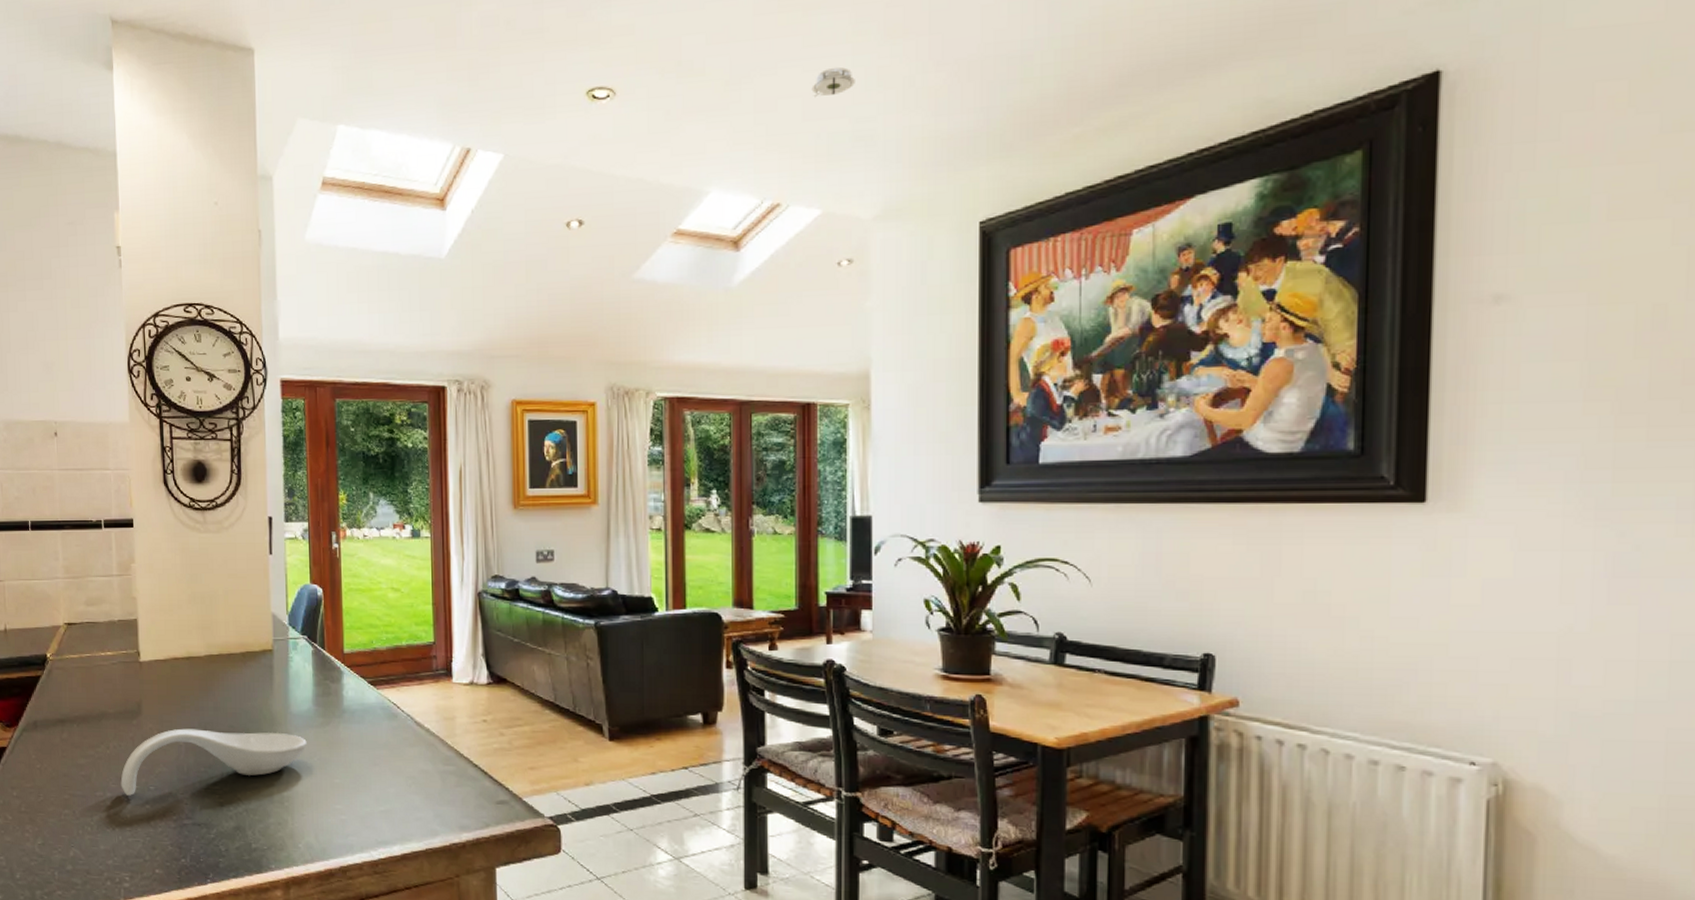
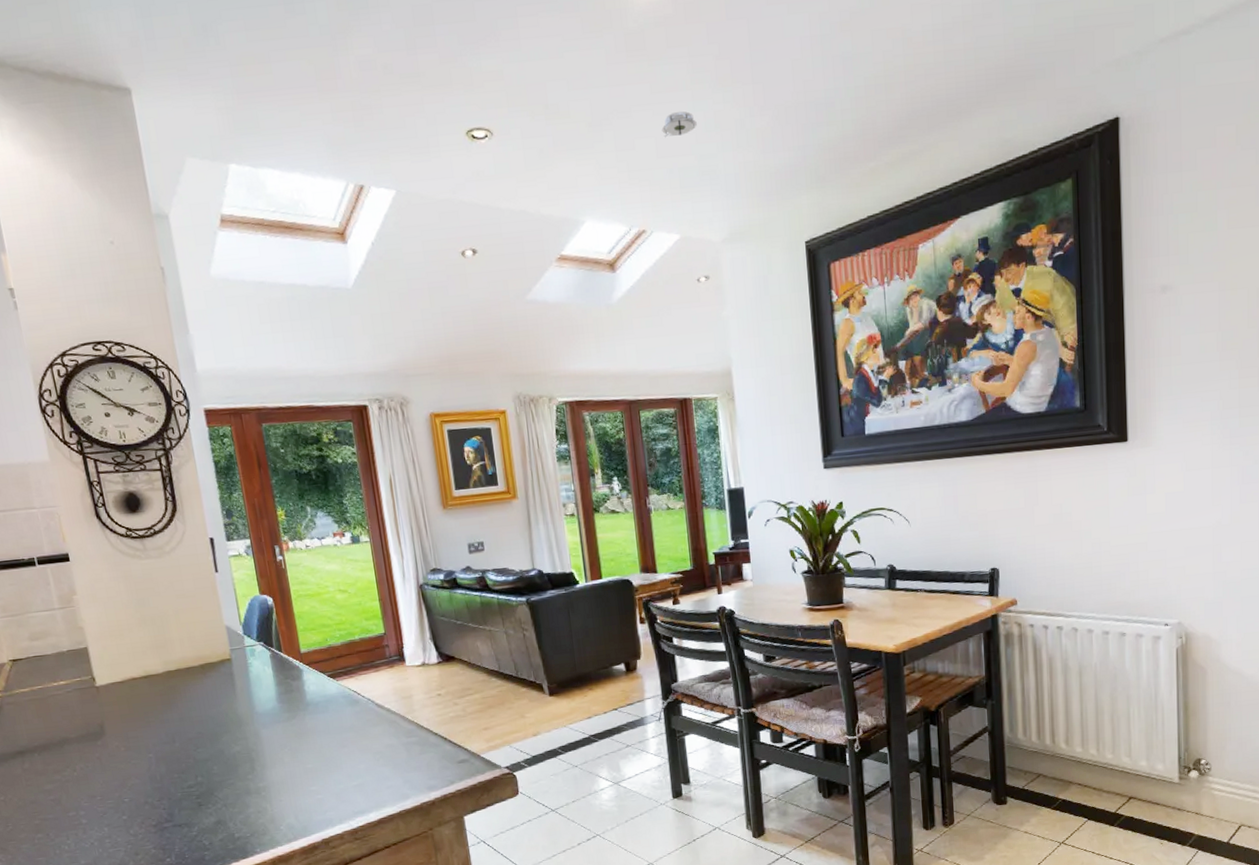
spoon rest: present [120,728,307,796] -> none [92,731,276,811]

